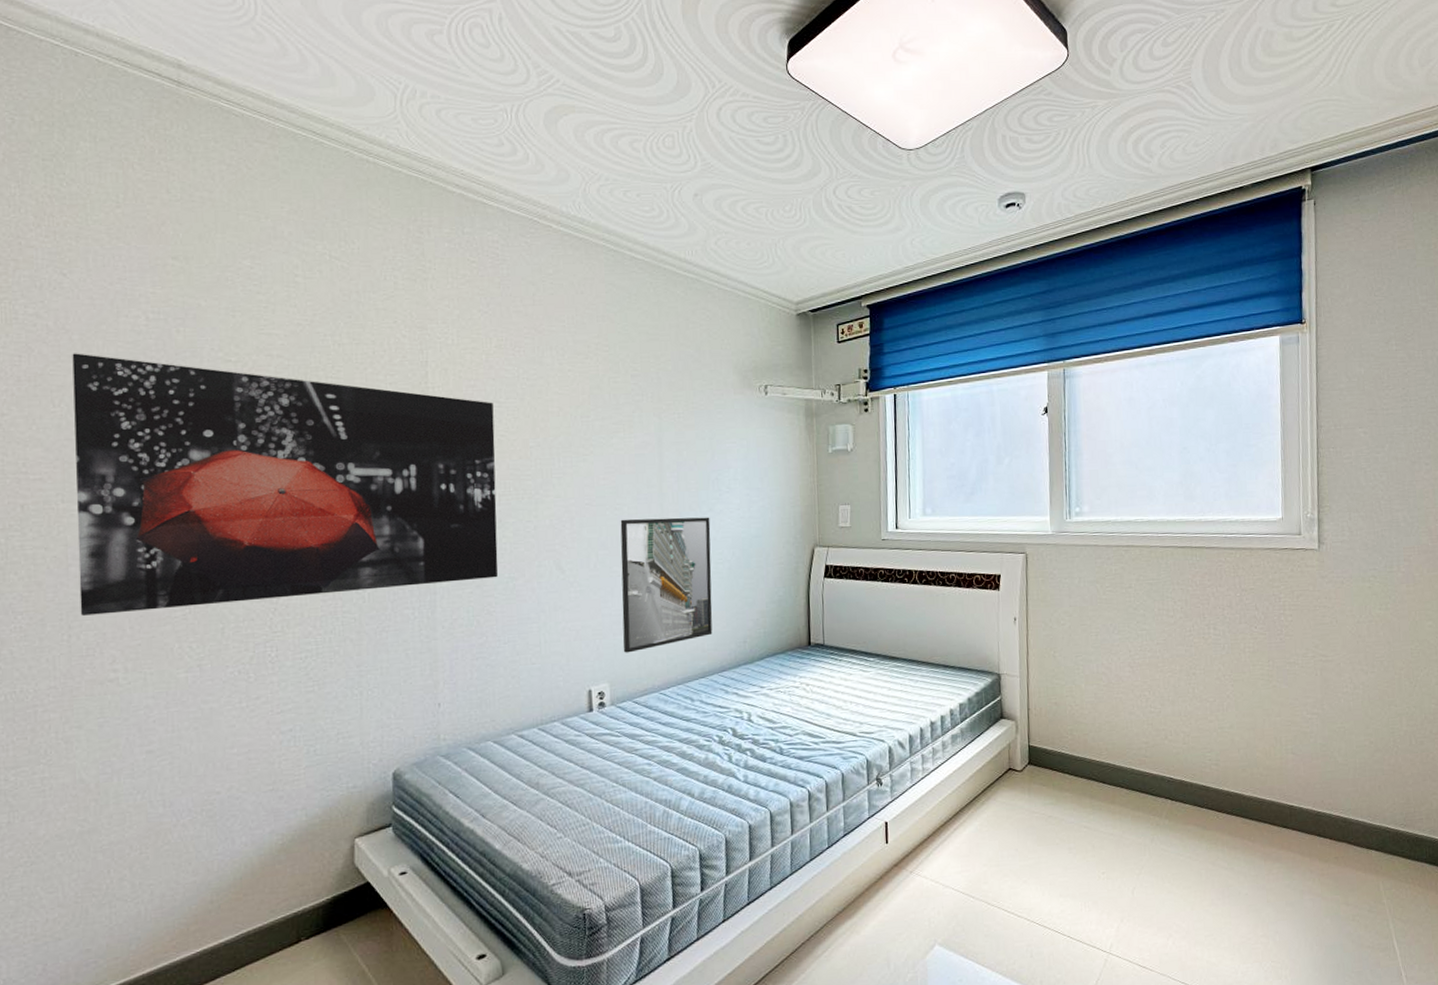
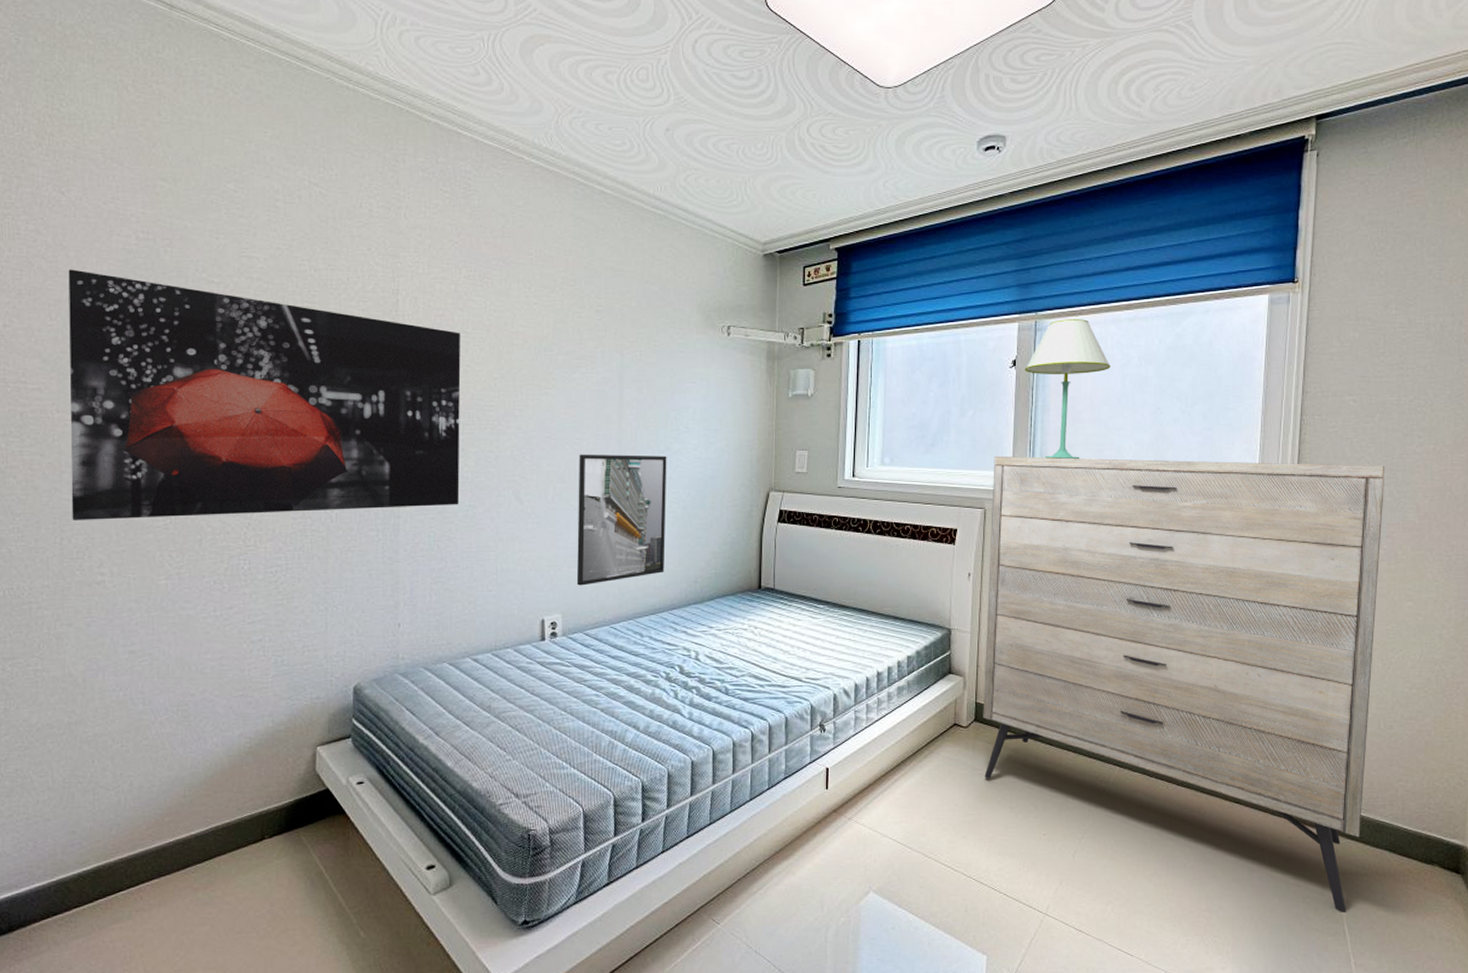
dresser: none [1032,492,1402,928] -> present [983,455,1384,913]
table lamp: none [1056,365,1137,502] -> present [1024,319,1111,460]

